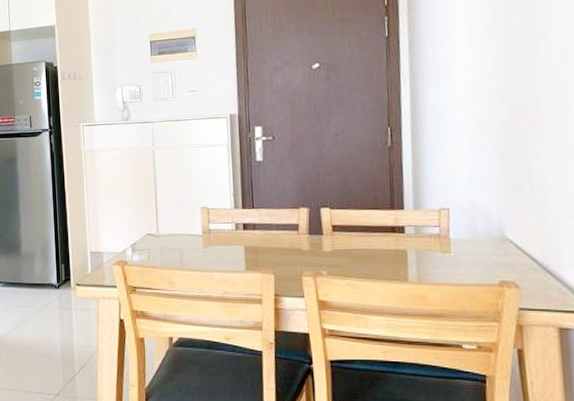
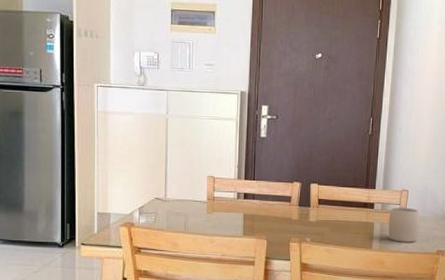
mug: none [426,229,471,272] -> present [388,207,420,242]

